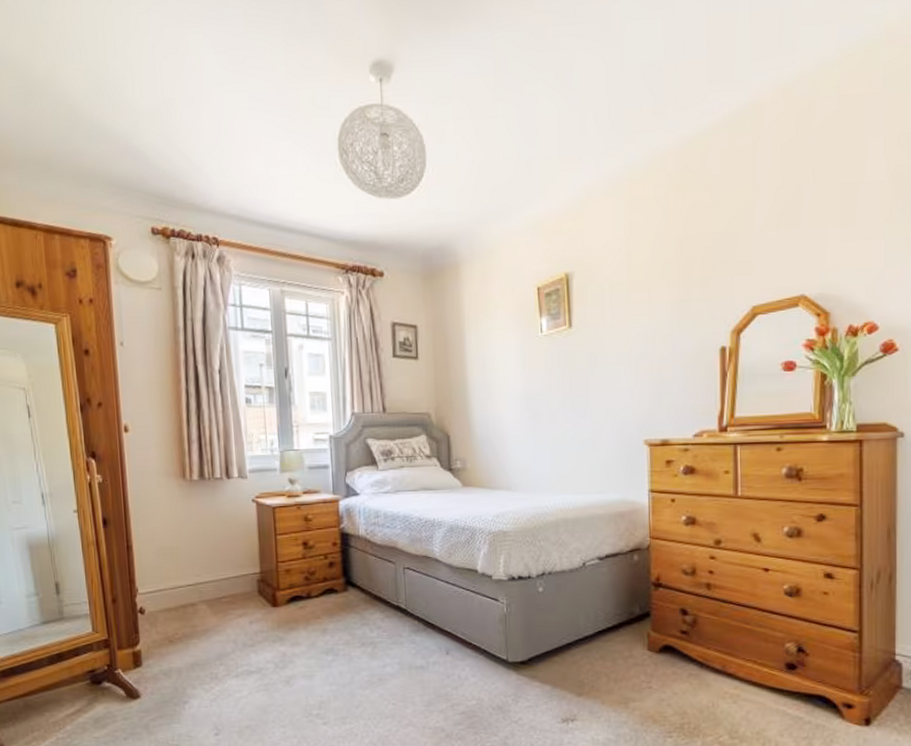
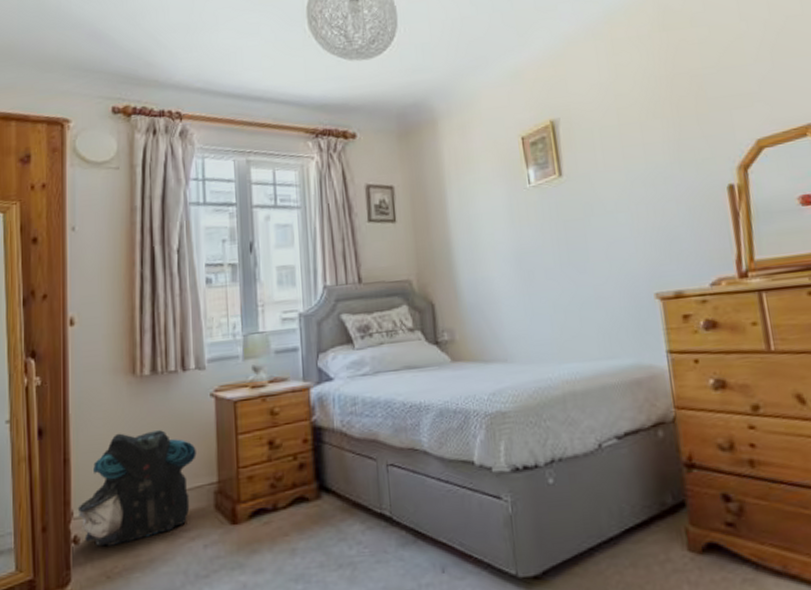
backpack: none [141,526,241,617] -> present [77,429,196,547]

